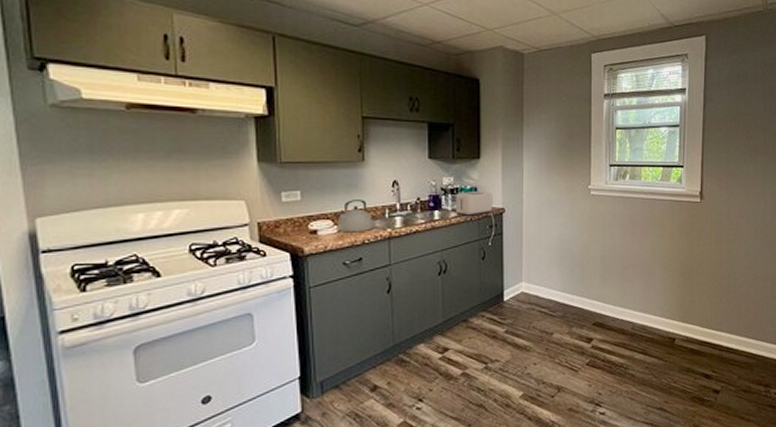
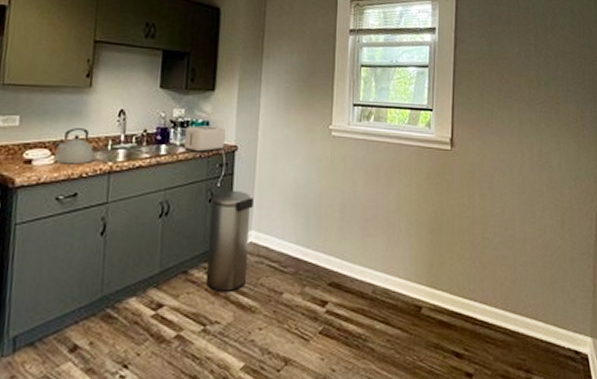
pedal bin: none [483,249,522,336] -> present [204,191,253,293]

